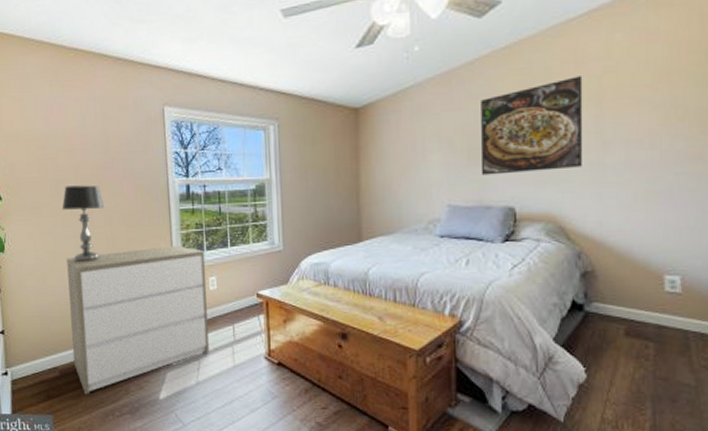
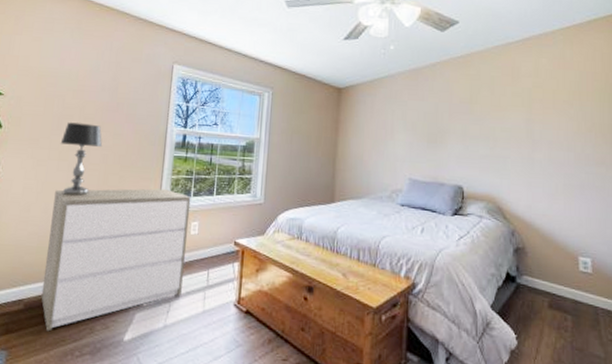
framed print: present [480,76,583,176] -> none [437,87,518,159]

